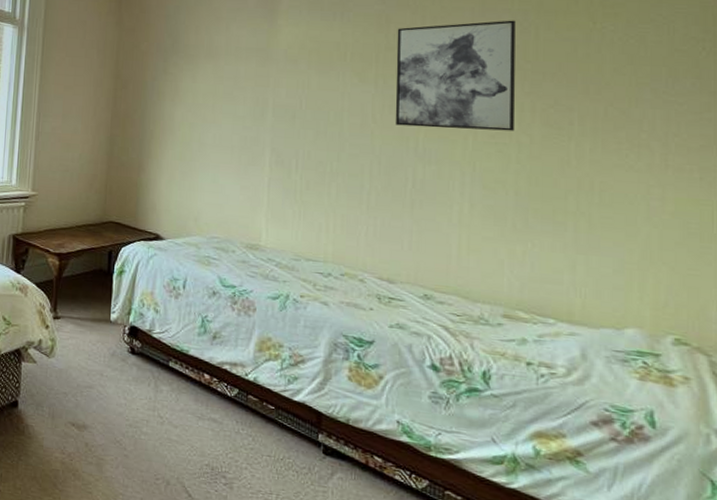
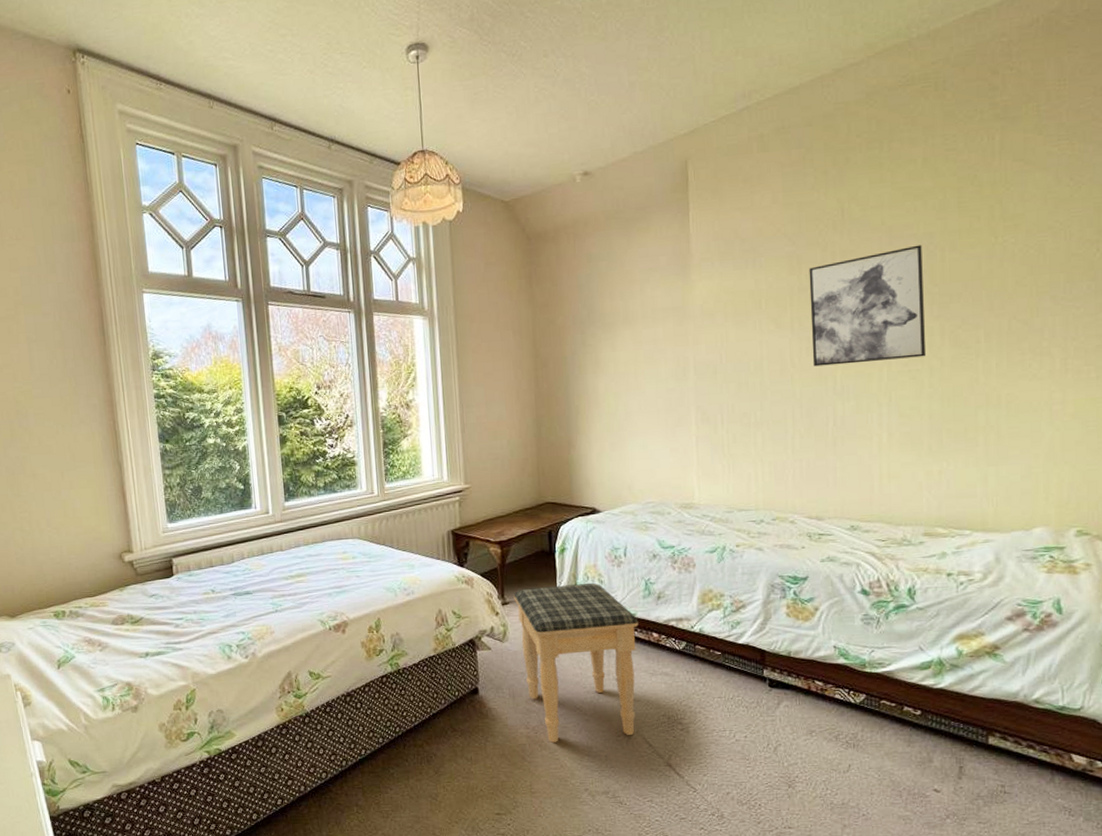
footstool: none [66,305,191,481] -> present [513,582,639,743]

